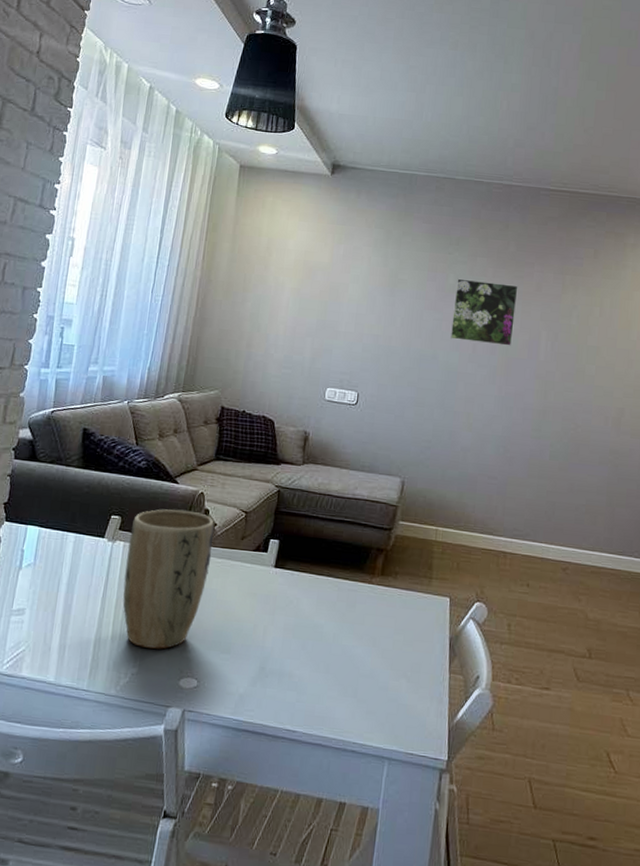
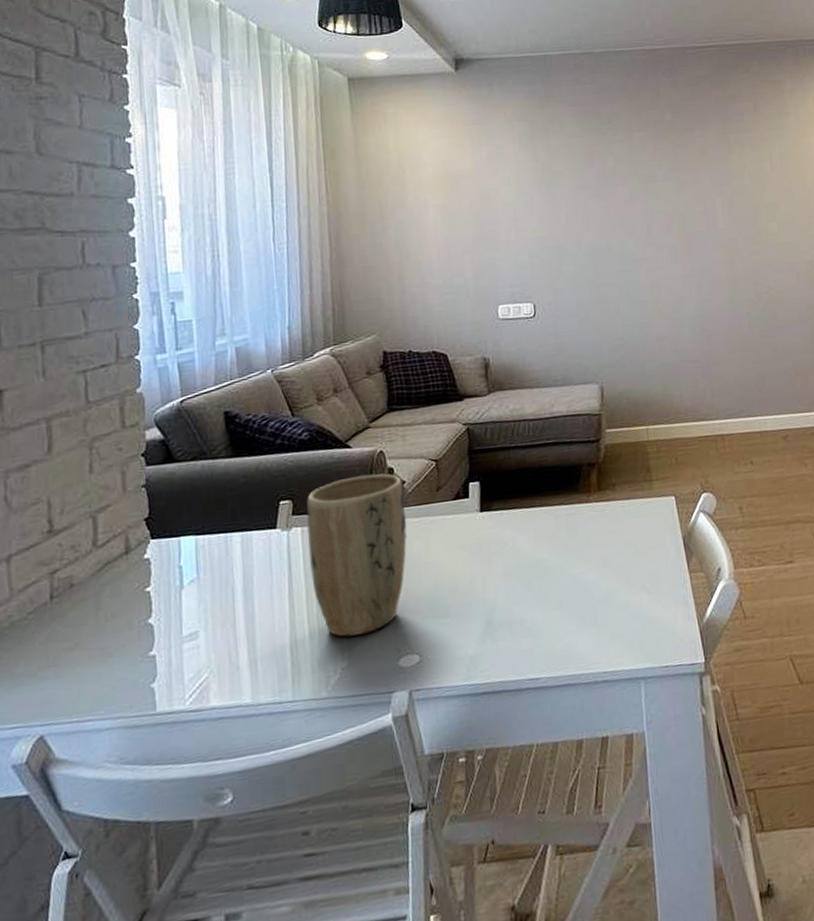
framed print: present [449,278,518,346] -> none [616,154,688,225]

